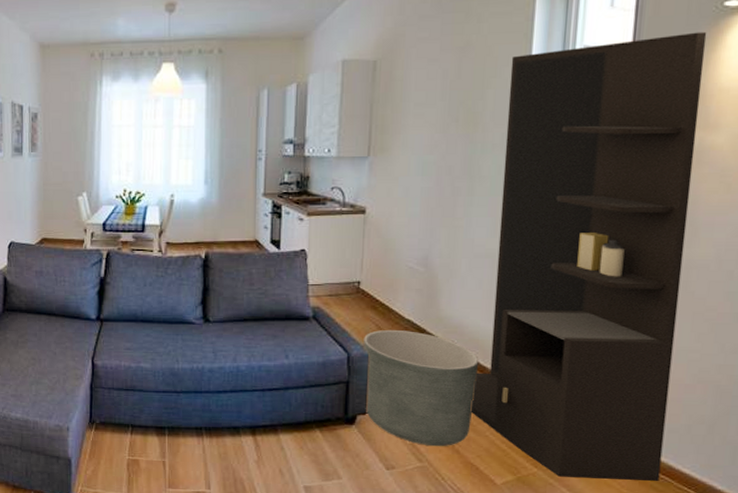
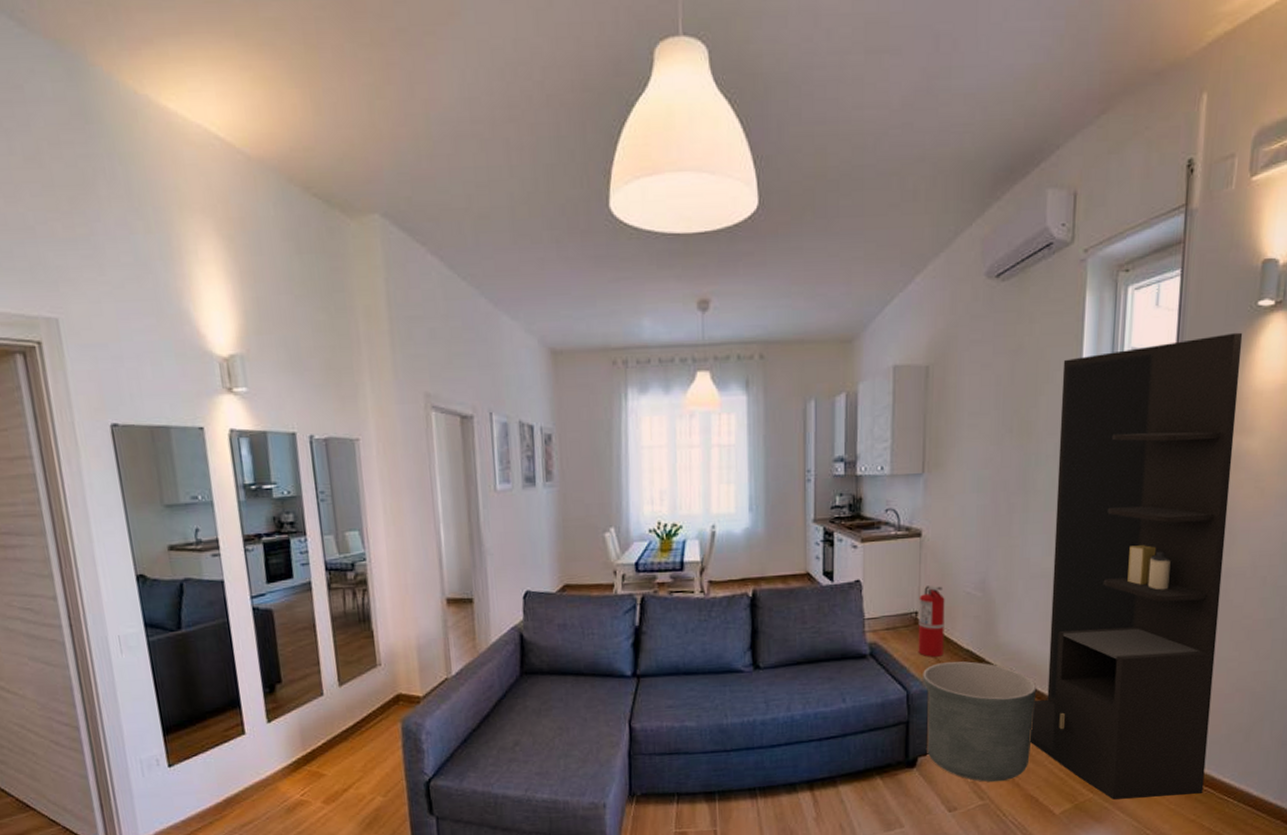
fire extinguisher: none [359,258,387,324] -> present [918,585,945,657]

